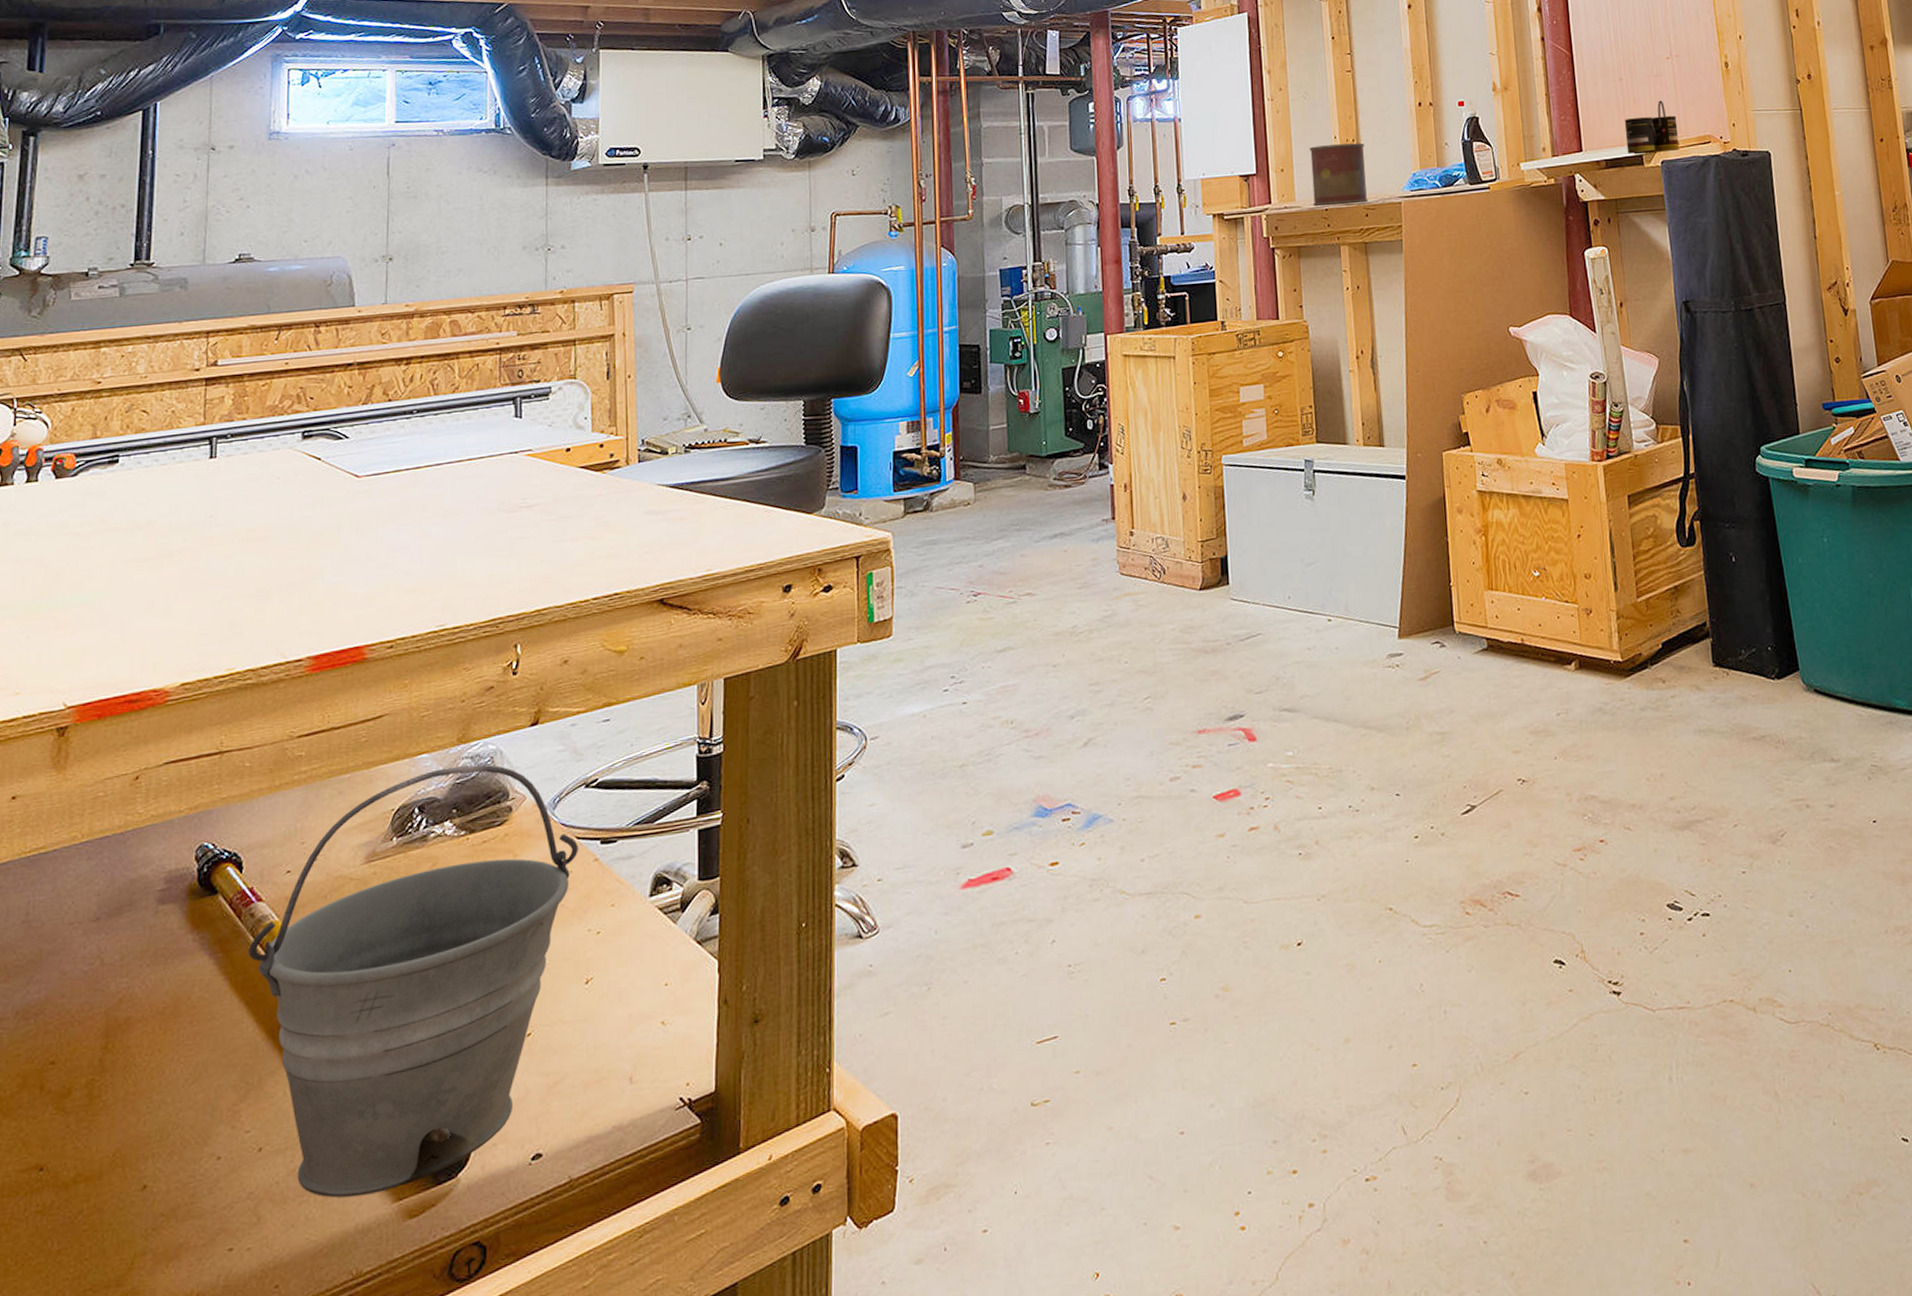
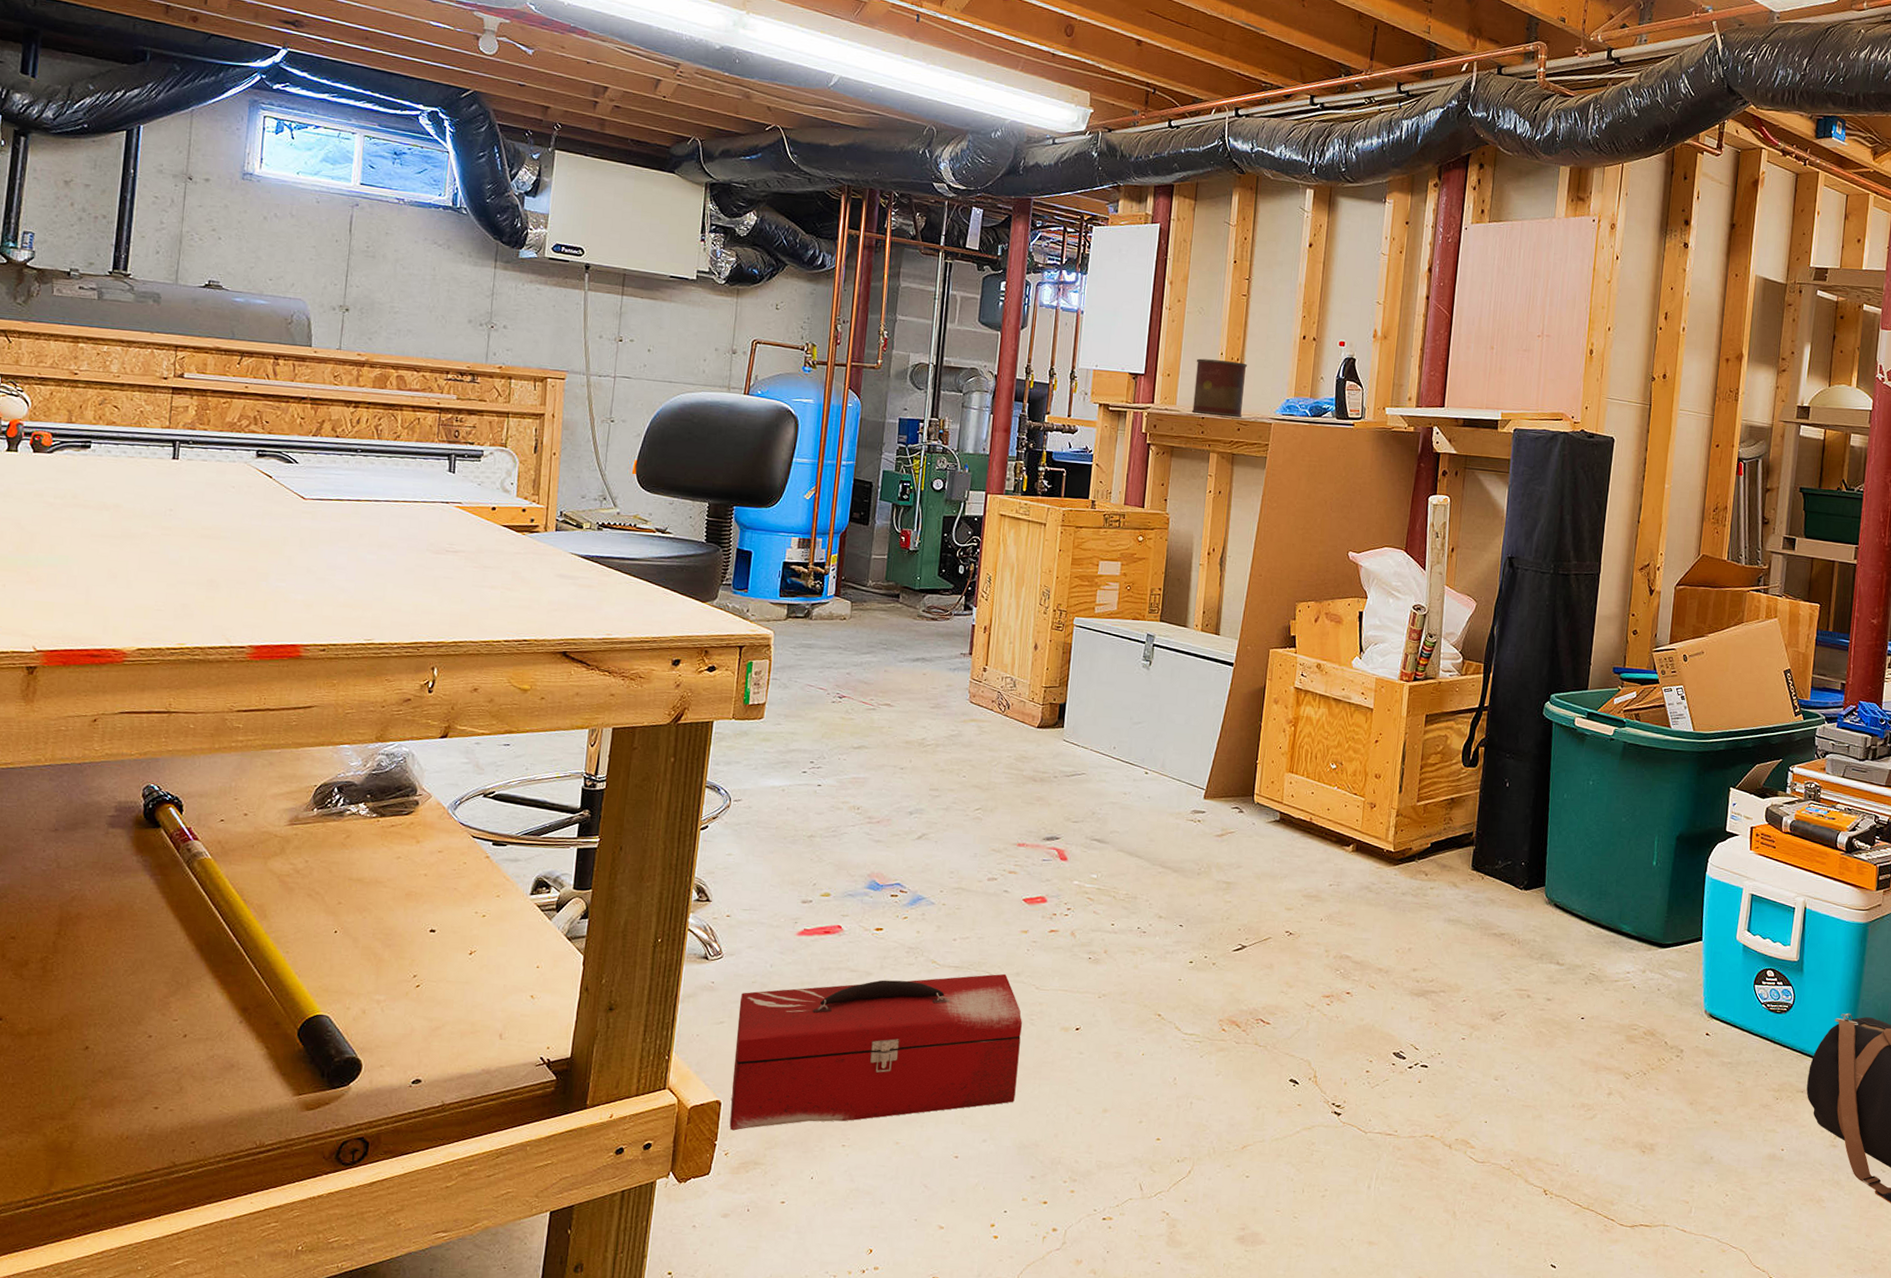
bucket: present [248,764,578,1198] -> none [184,759,473,1087]
toolbox: none [904,891,1240,1149] -> present [730,973,1022,1131]
paint can: present [1624,100,1680,155] -> none [1485,373,1536,422]

